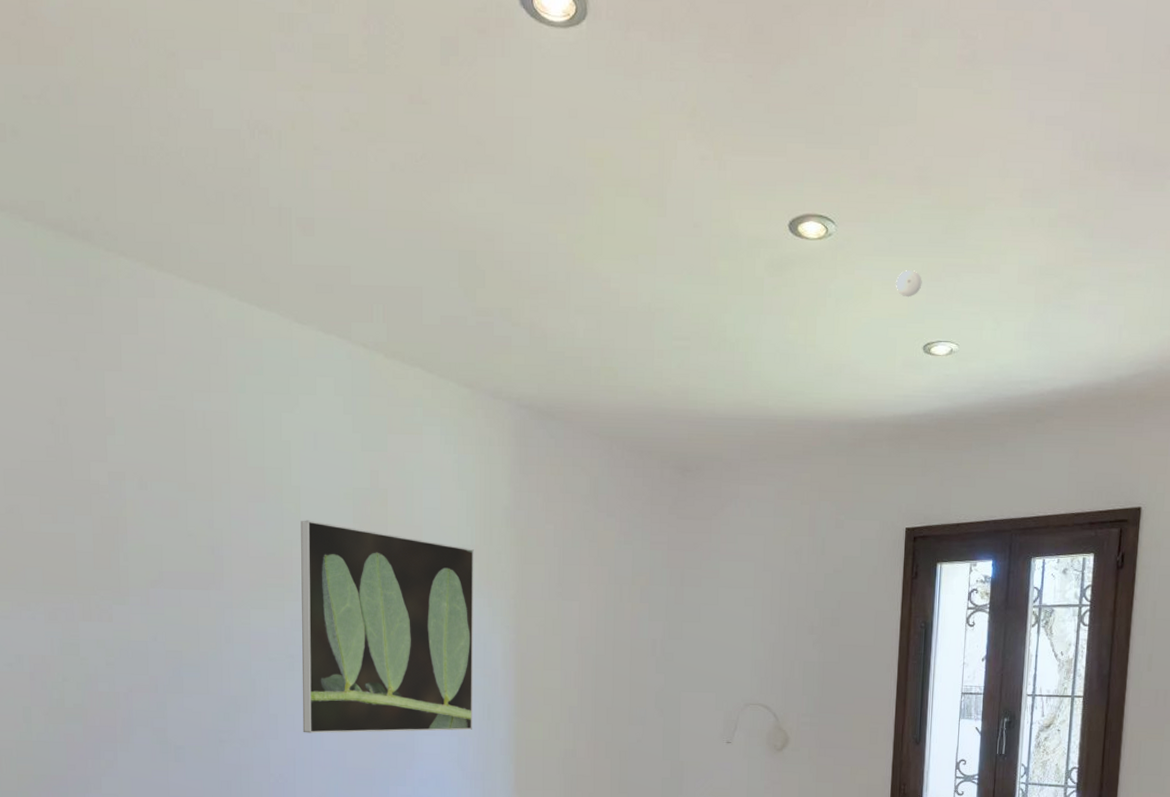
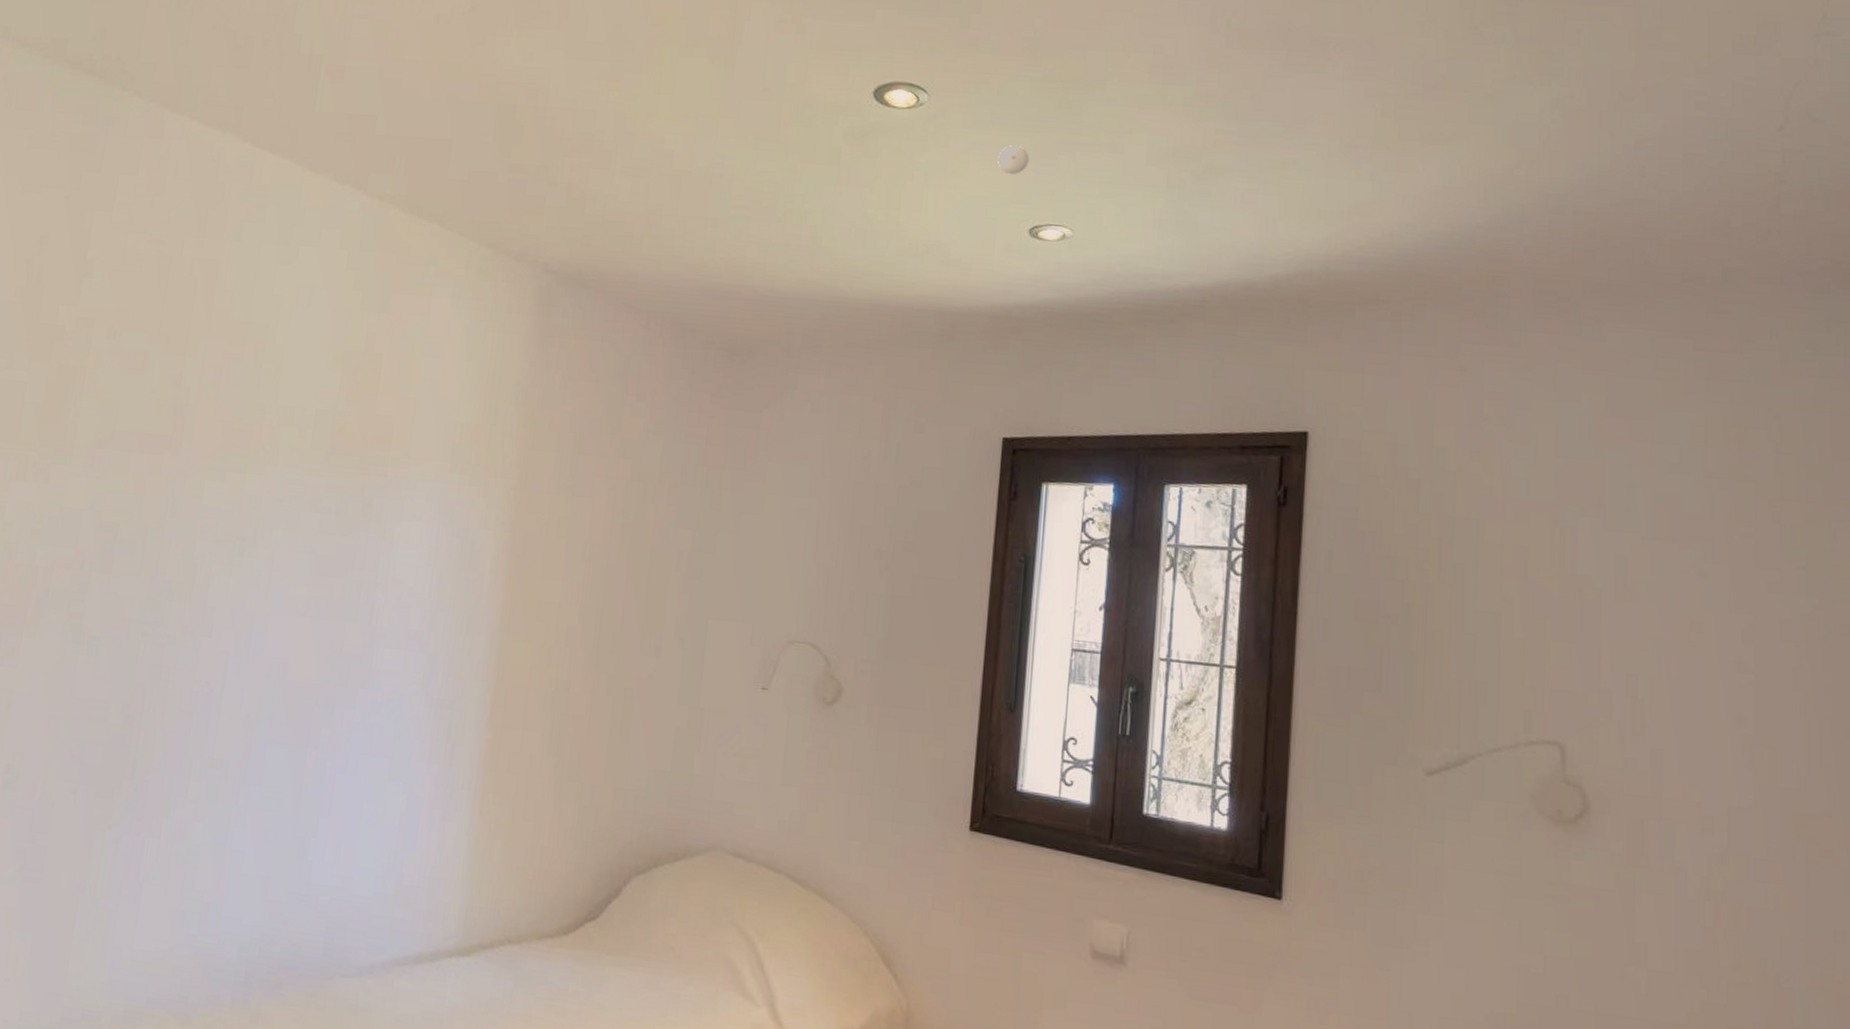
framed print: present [301,520,474,734] -> none [241,383,474,646]

